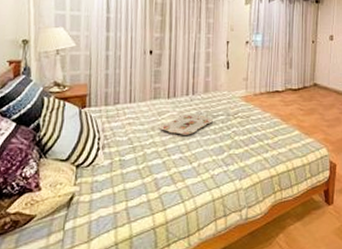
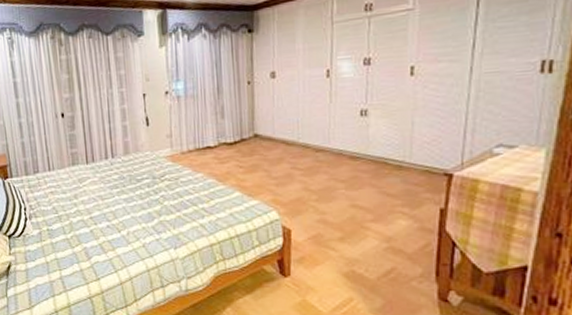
serving tray: present [160,114,213,135] -> none [82,179,138,202]

